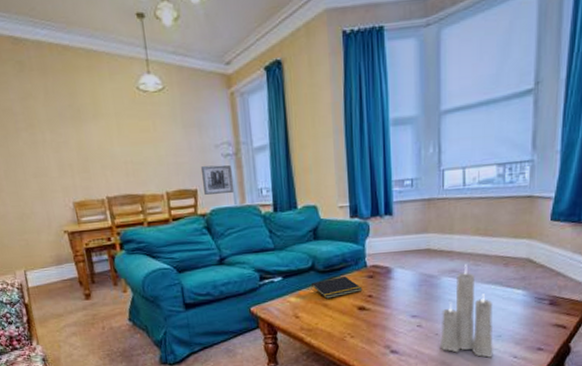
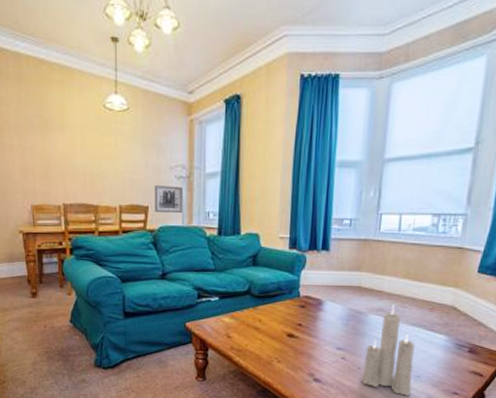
notepad: present [311,276,363,299] -> none [244,303,294,323]

